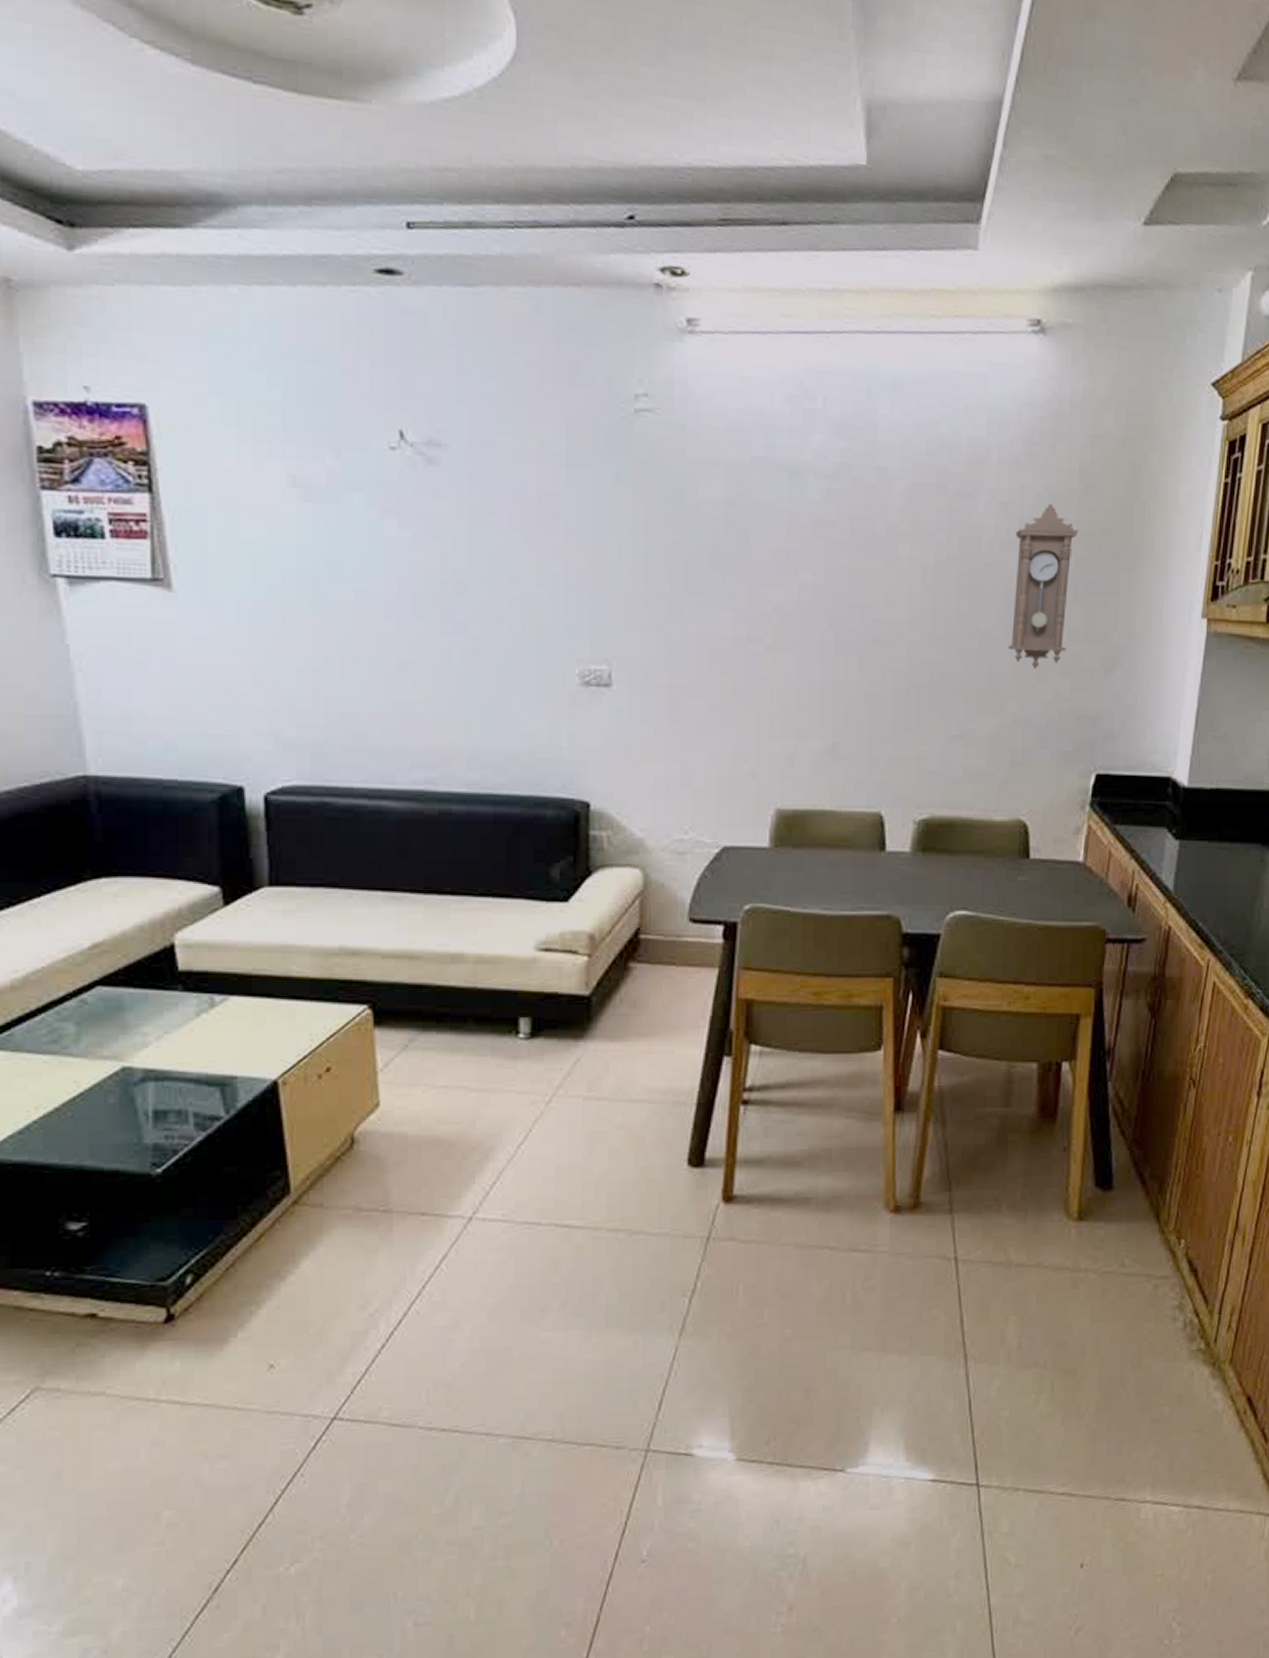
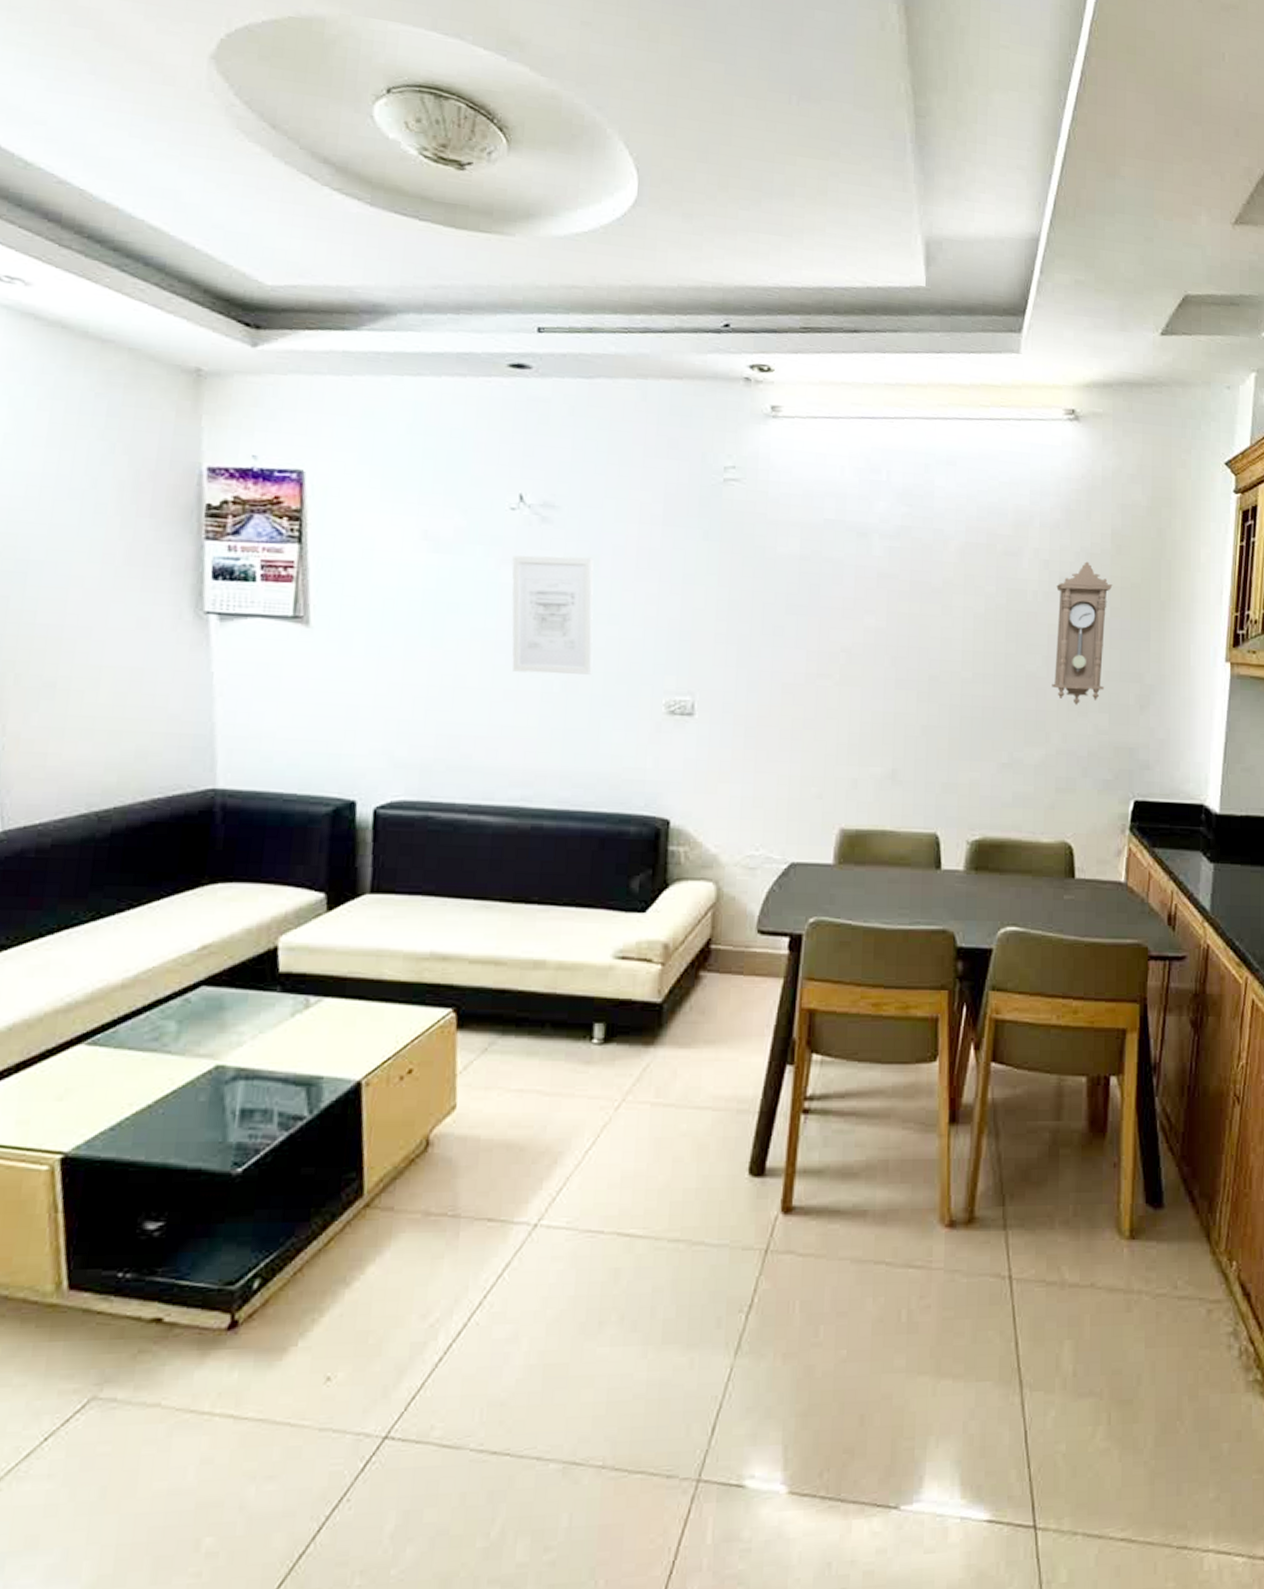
wall art: none [396,503,495,642] -> present [511,555,594,675]

